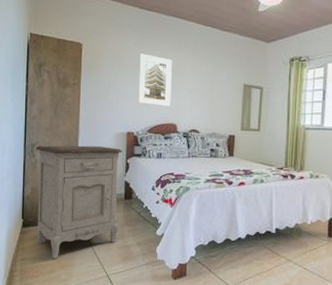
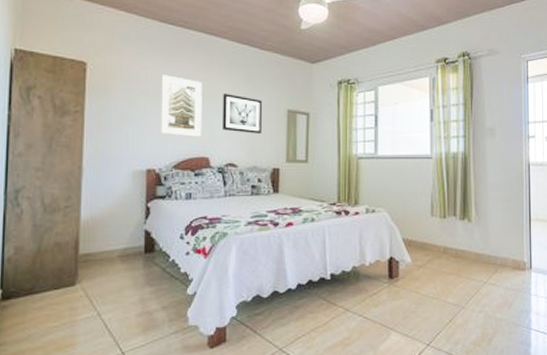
nightstand: present [35,145,122,259] -> none [21,188,141,340]
wall art: none [188,70,222,105] -> present [223,94,262,134]

